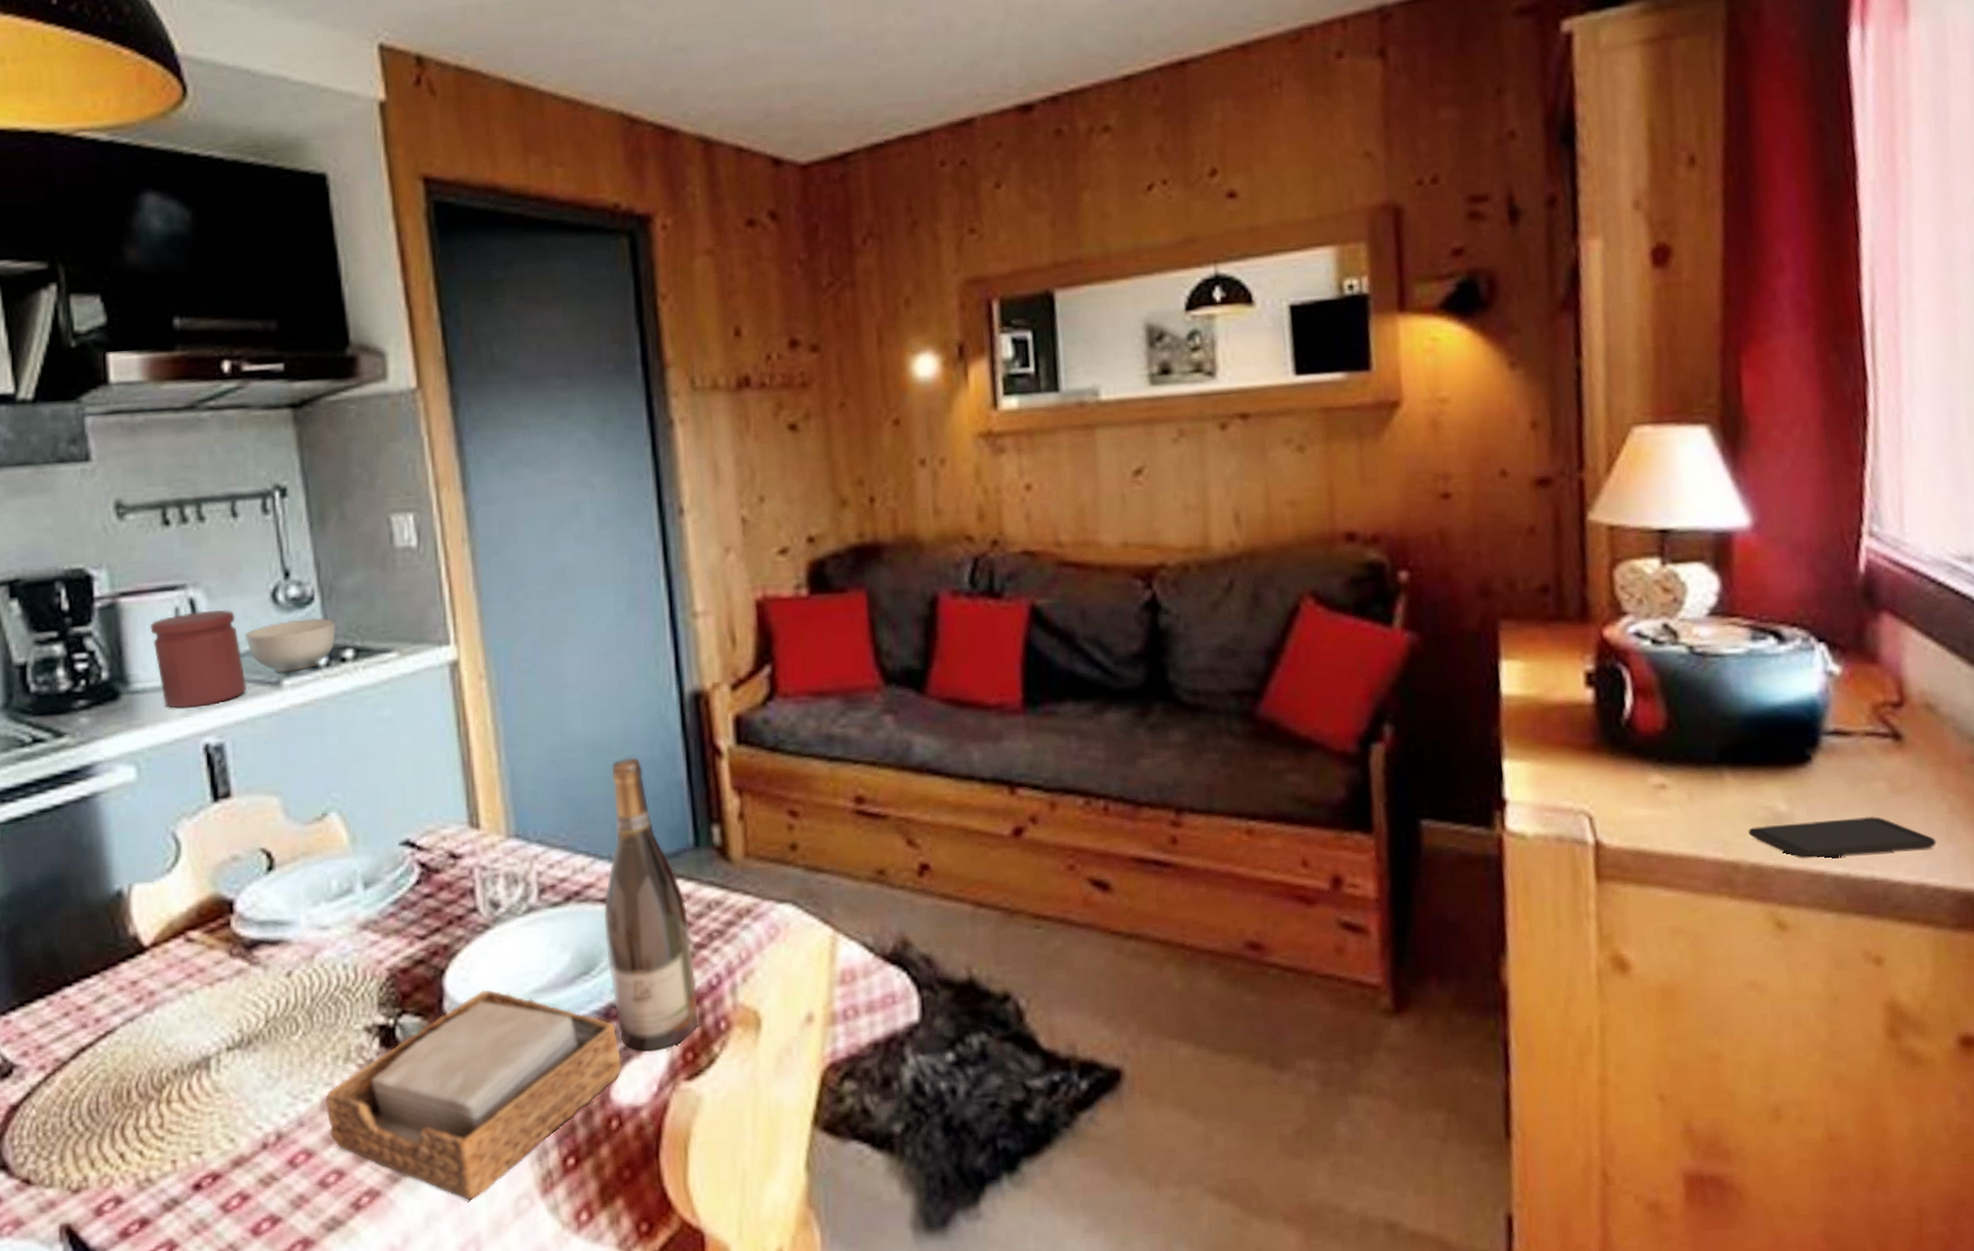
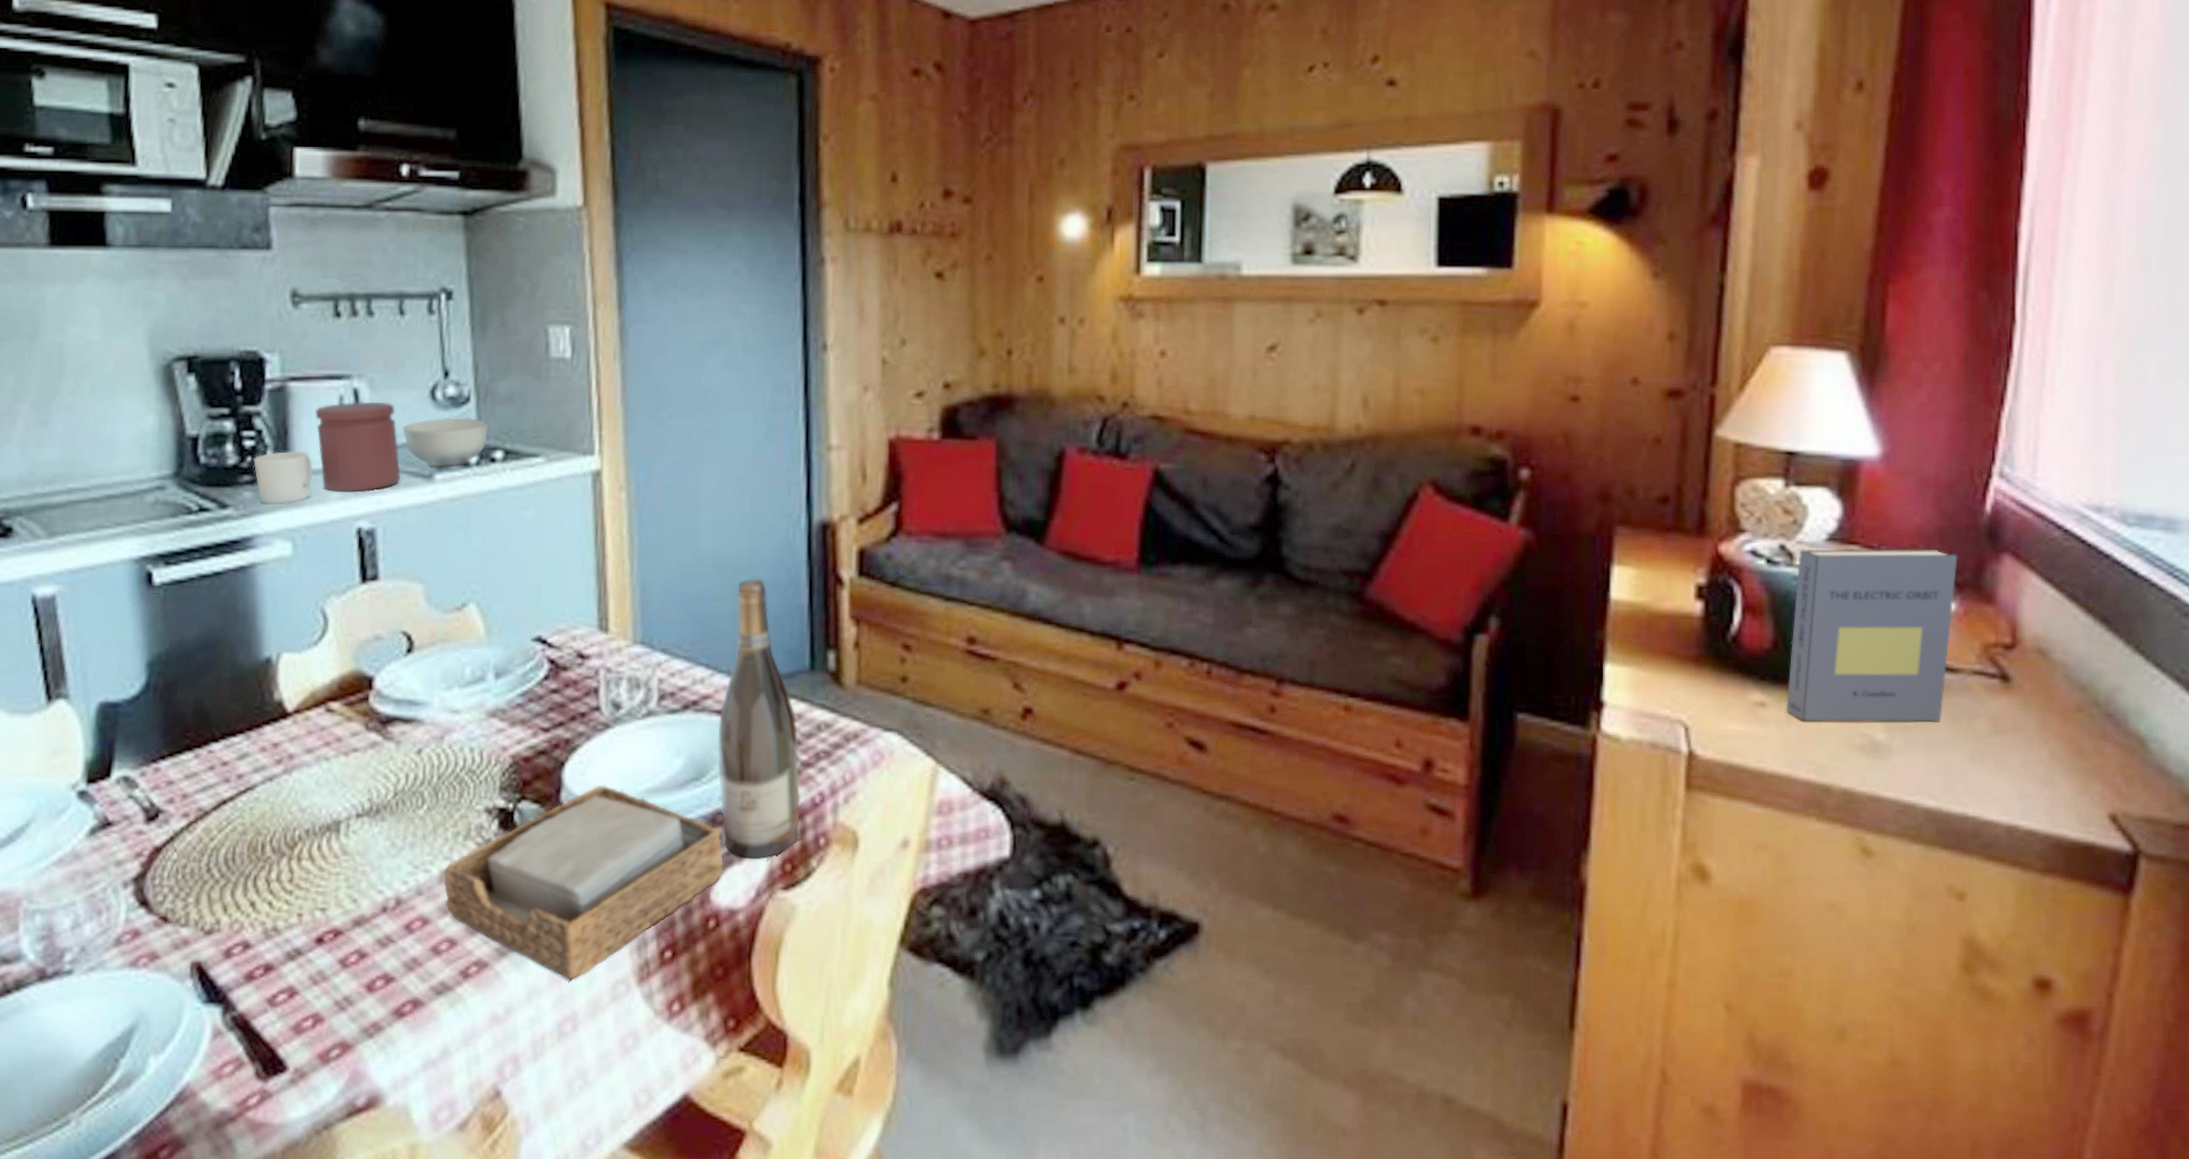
mug: none [86,669,153,730] -> present [252,450,313,506]
book: none [1682,614,1840,800] -> present [1786,548,1958,723]
mobile phone: present [1748,816,1936,859] -> none [1844,752,2033,792]

